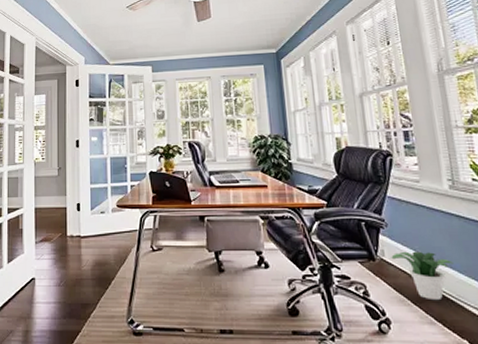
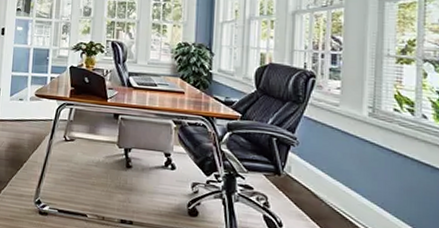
potted plant: present [391,251,453,301] -> none [297,170,358,220]

